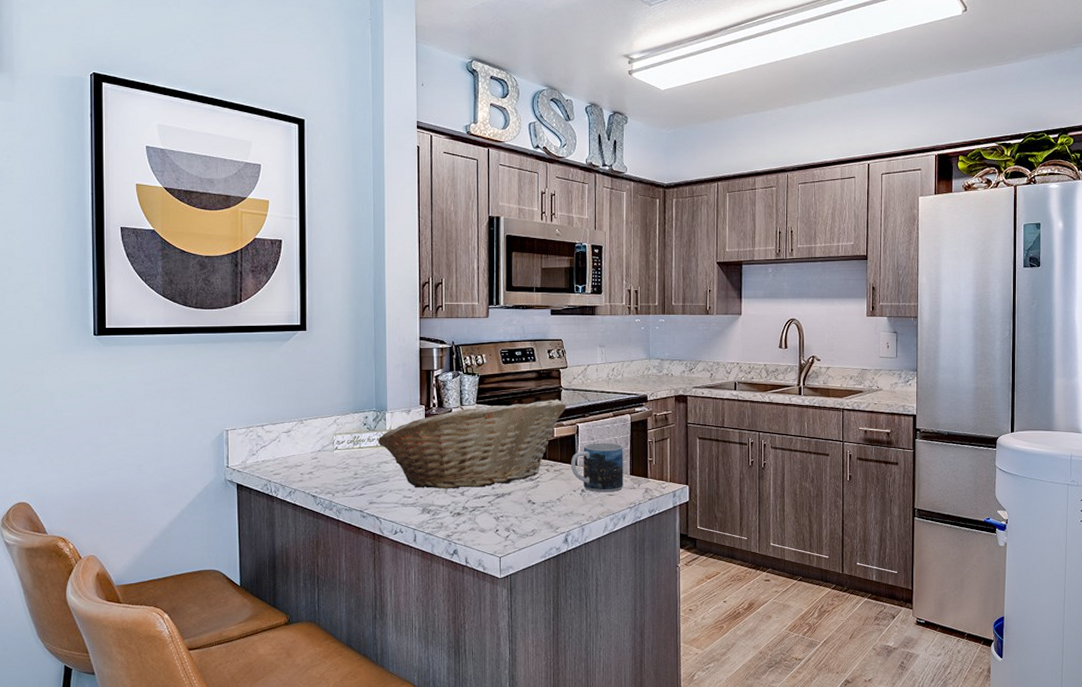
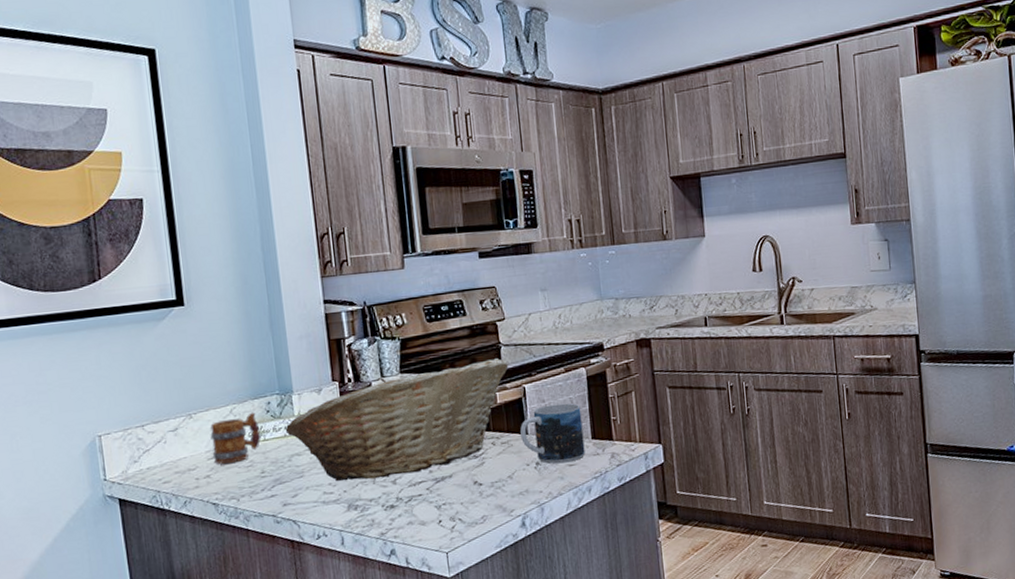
mug: none [316,423,357,464] -> present [210,412,262,465]

